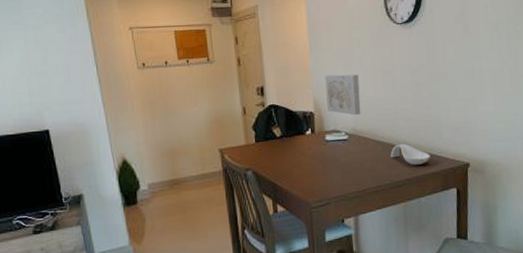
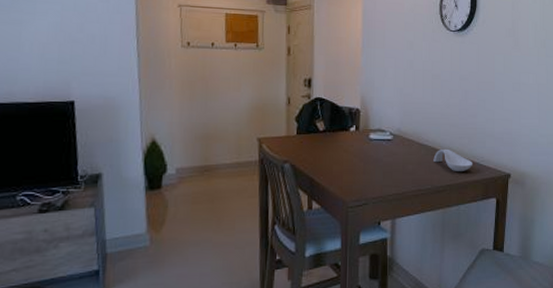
wall art: present [325,74,361,116] -> none [374,73,408,117]

